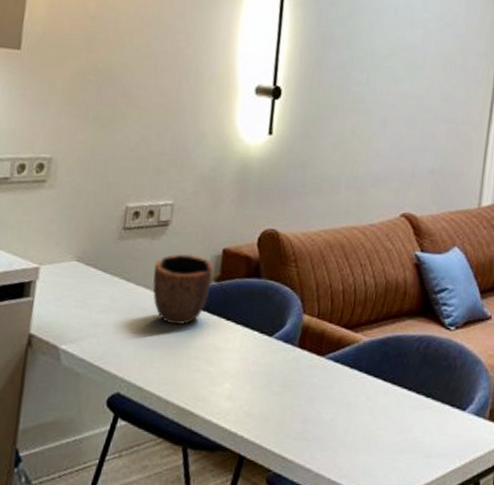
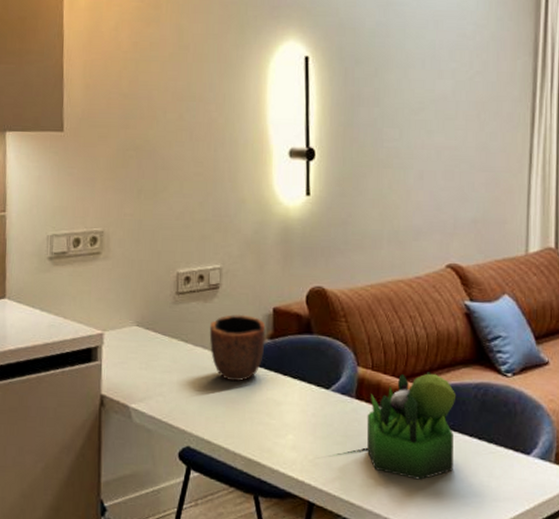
plant: none [305,322,399,434] -> present [366,372,457,480]

